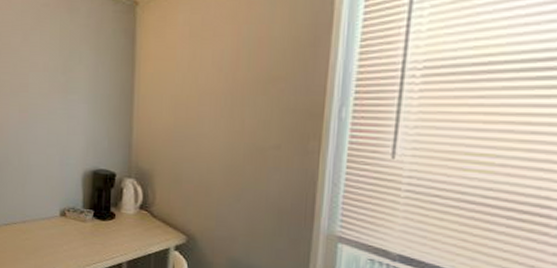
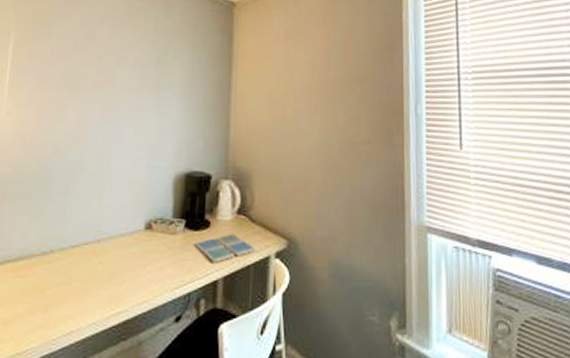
drink coaster: none [102,225,156,249] -> present [194,233,255,263]

